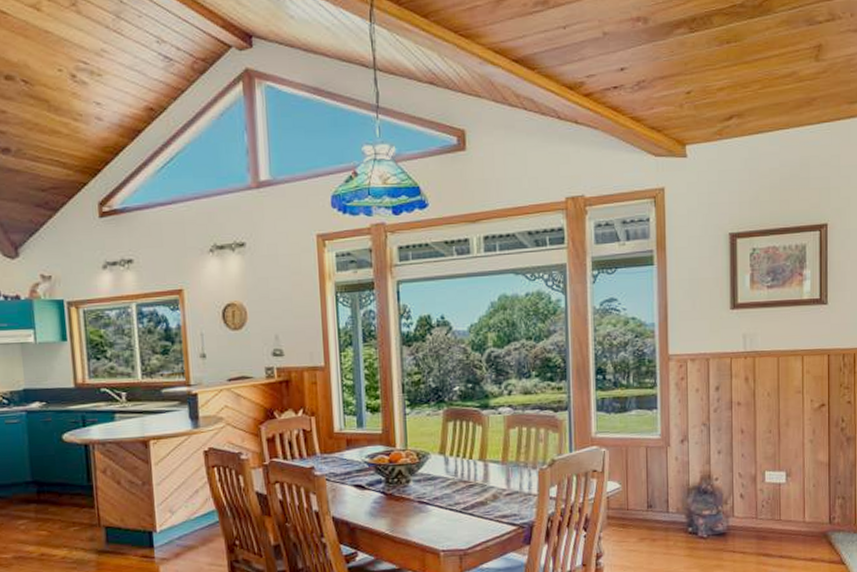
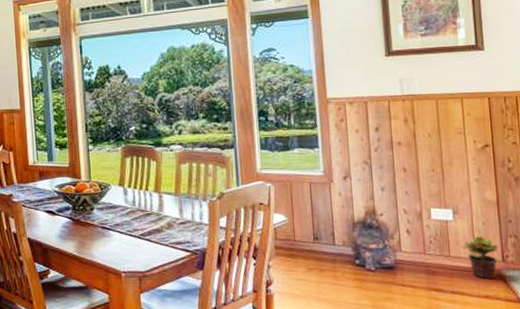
potted plant: none [792,497,827,542] -> present [461,235,499,279]

